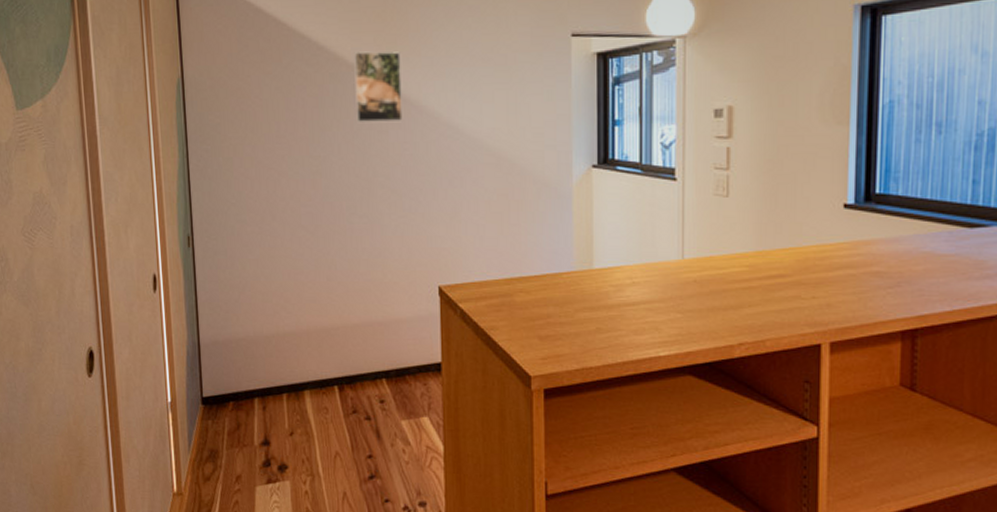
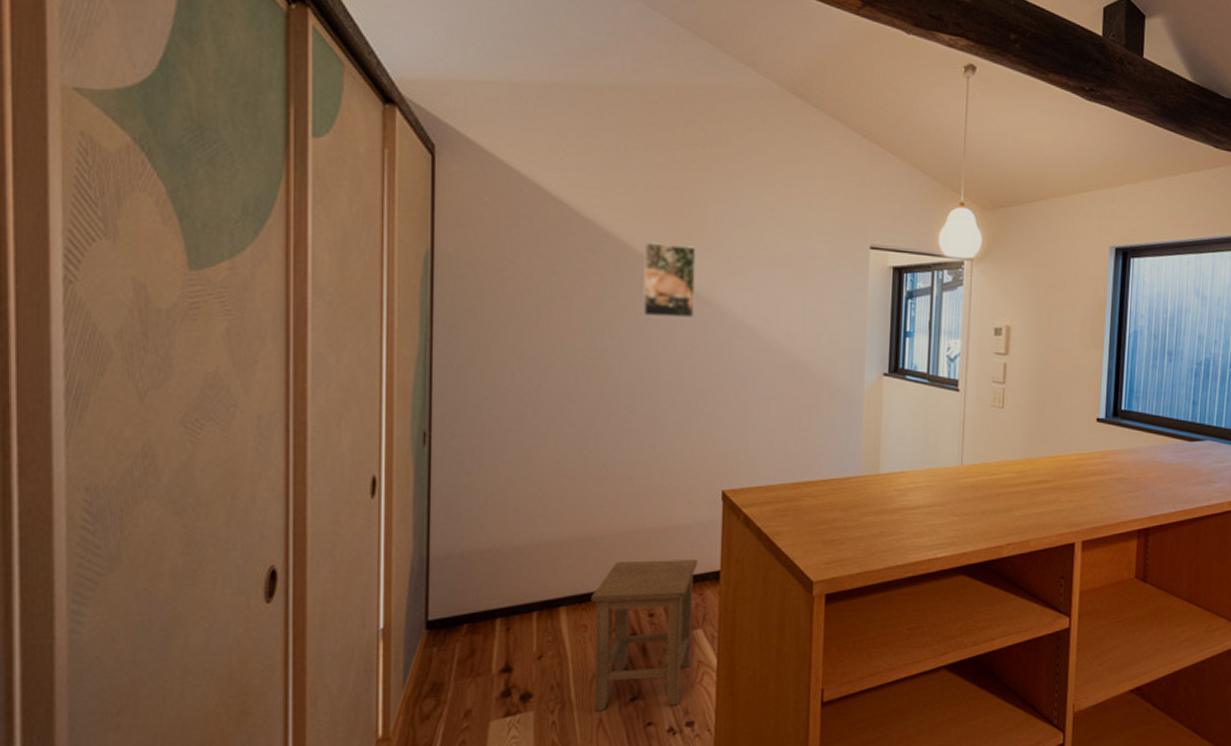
stool: none [329,351,420,486] -> present [591,560,698,712]

